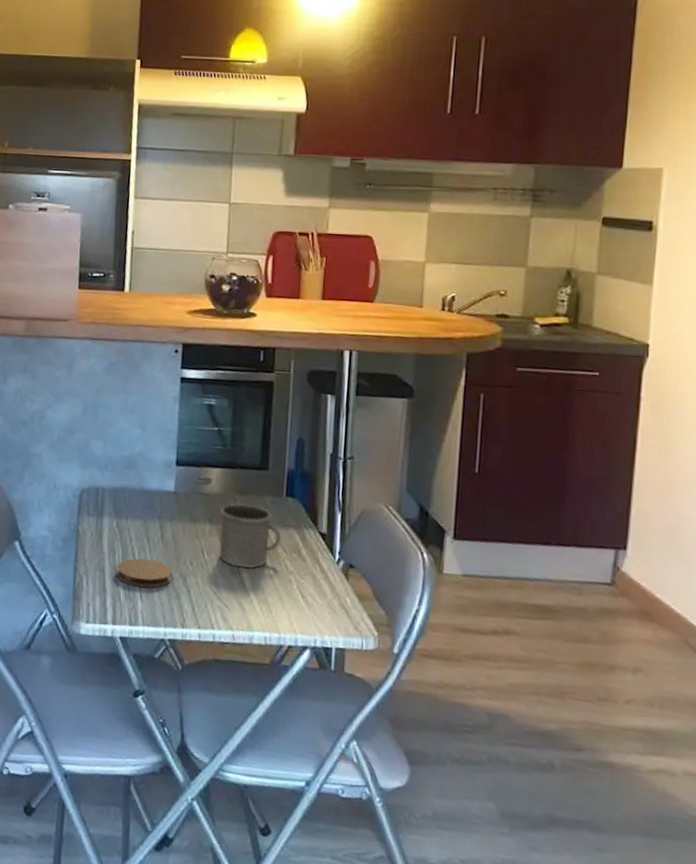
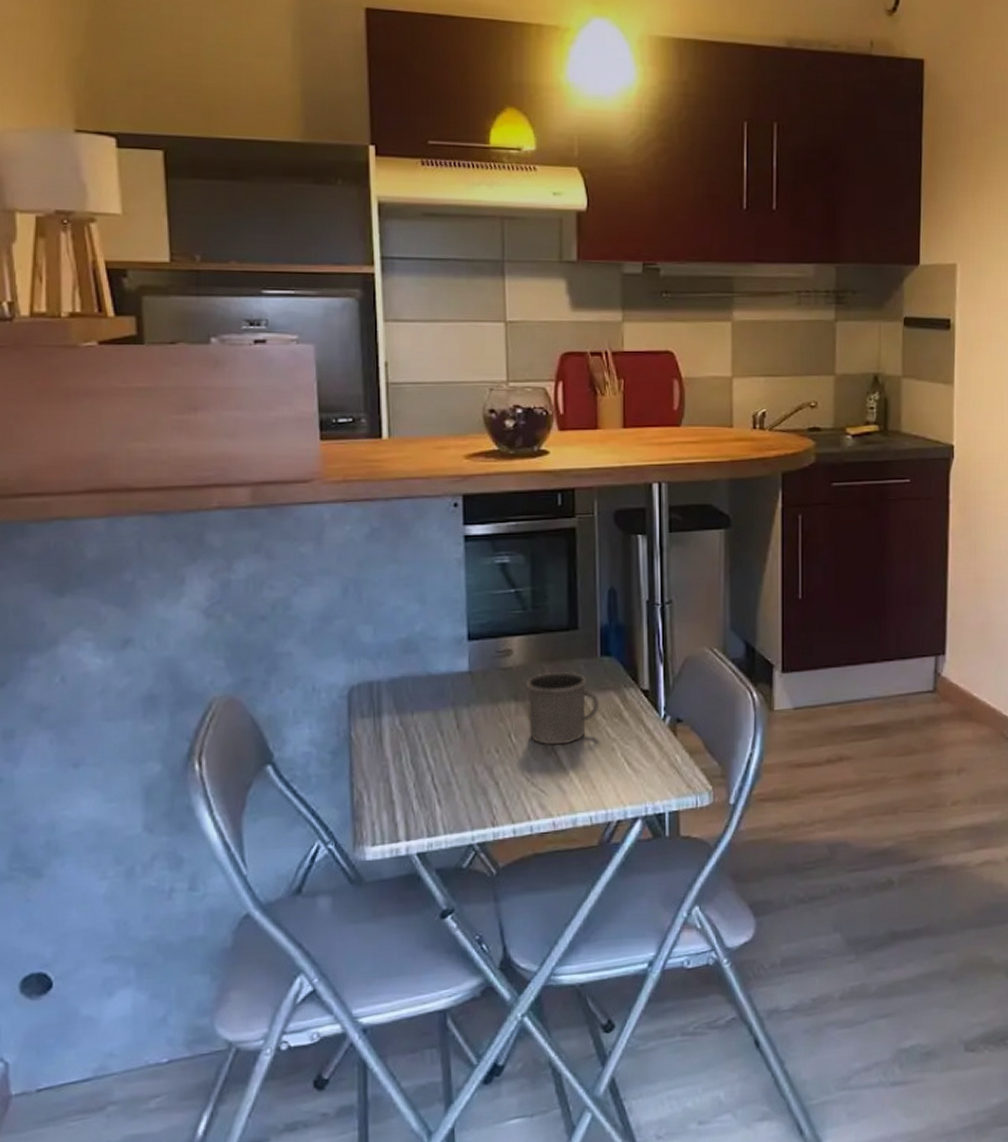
coaster: present [116,558,172,588] -> none [405,755,474,791]

